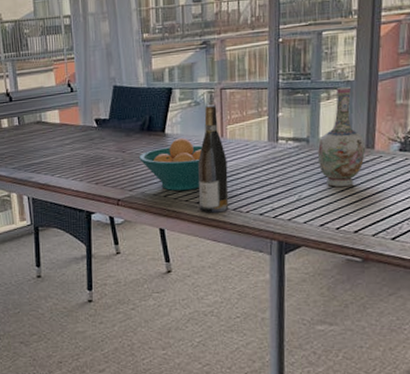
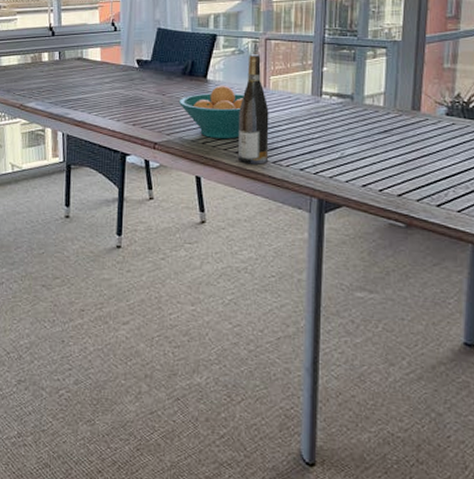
vase: present [317,86,365,187] -> none [361,46,411,148]

